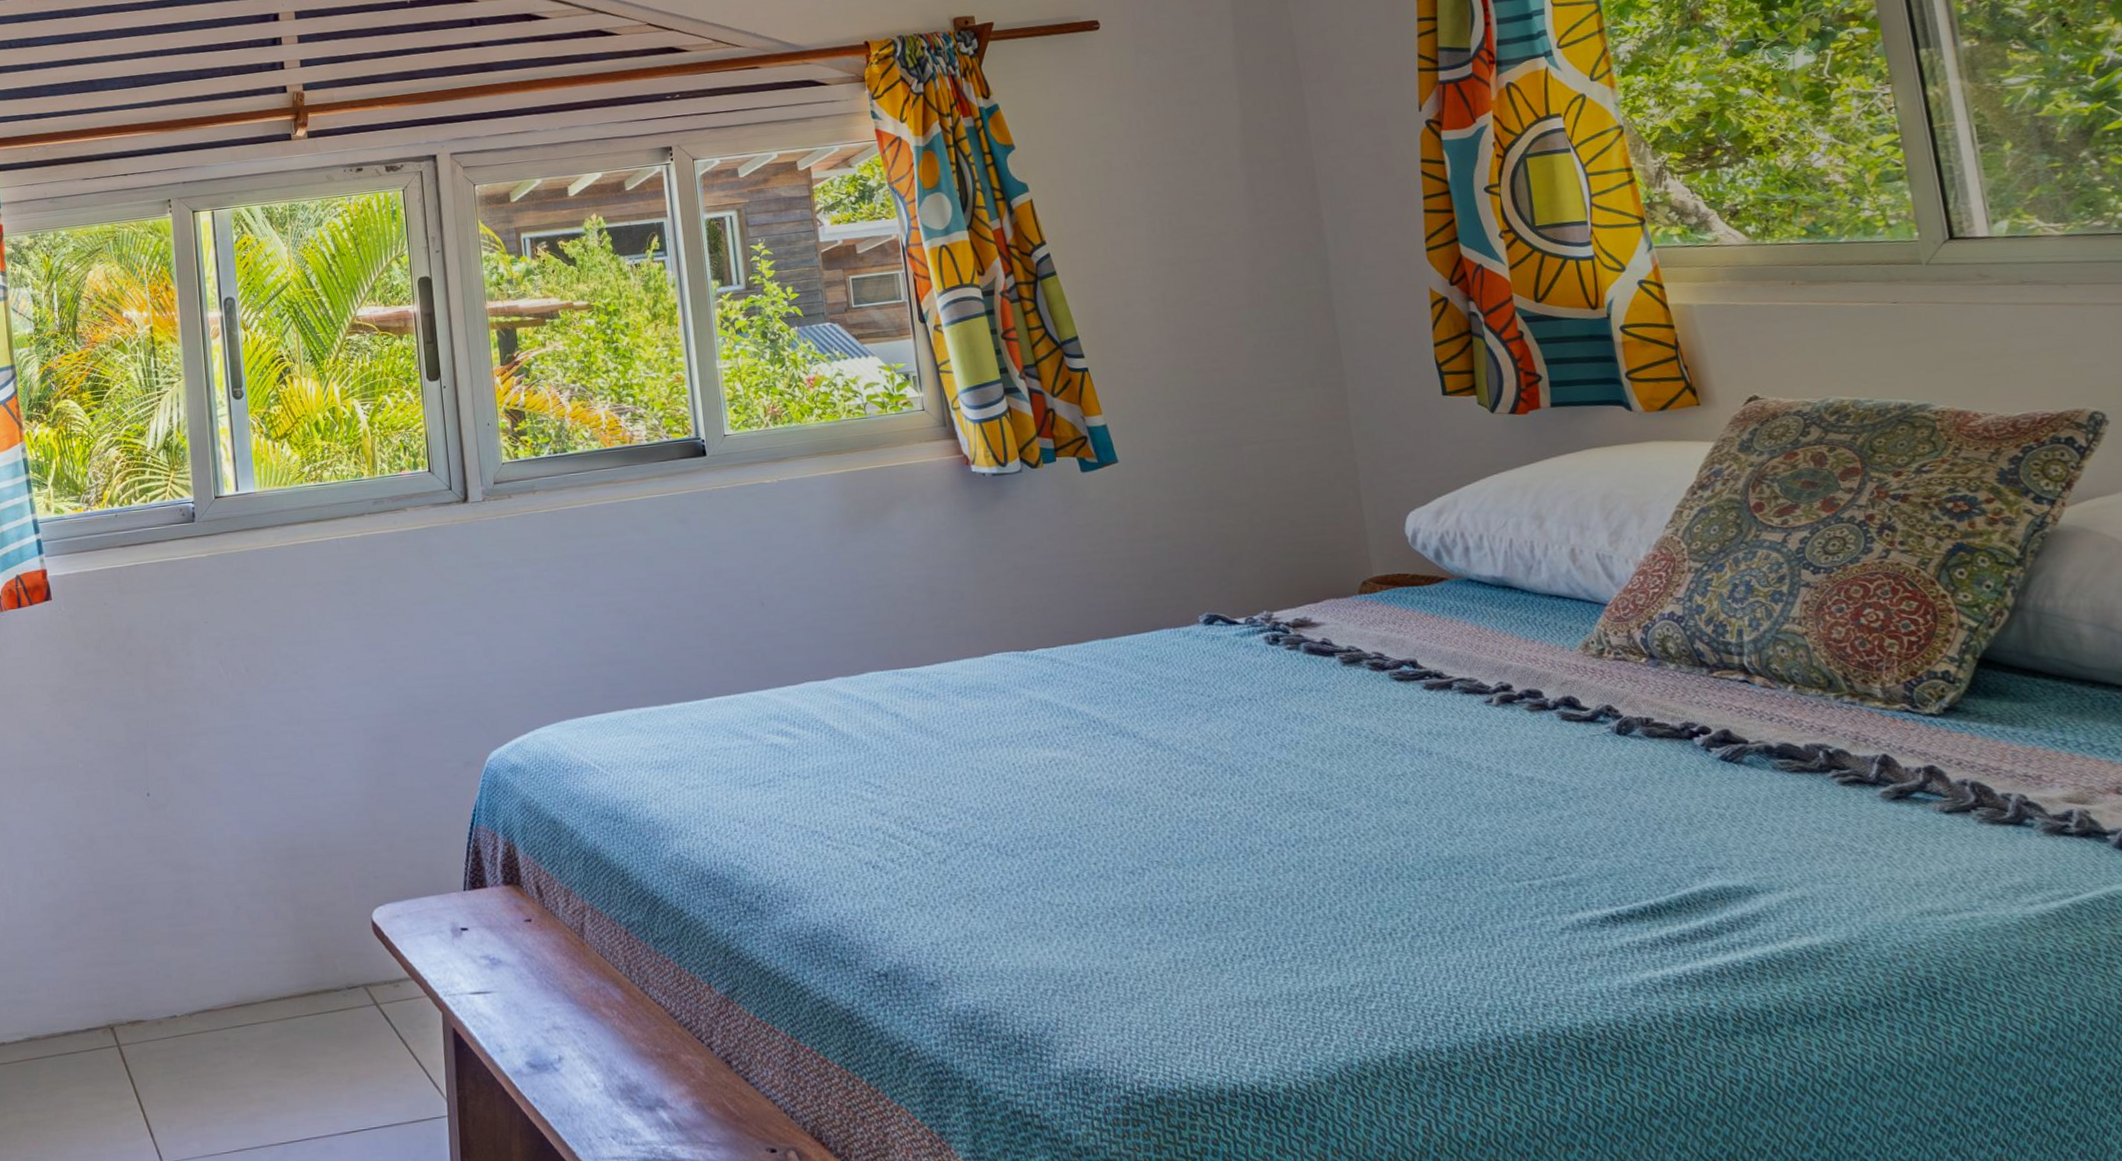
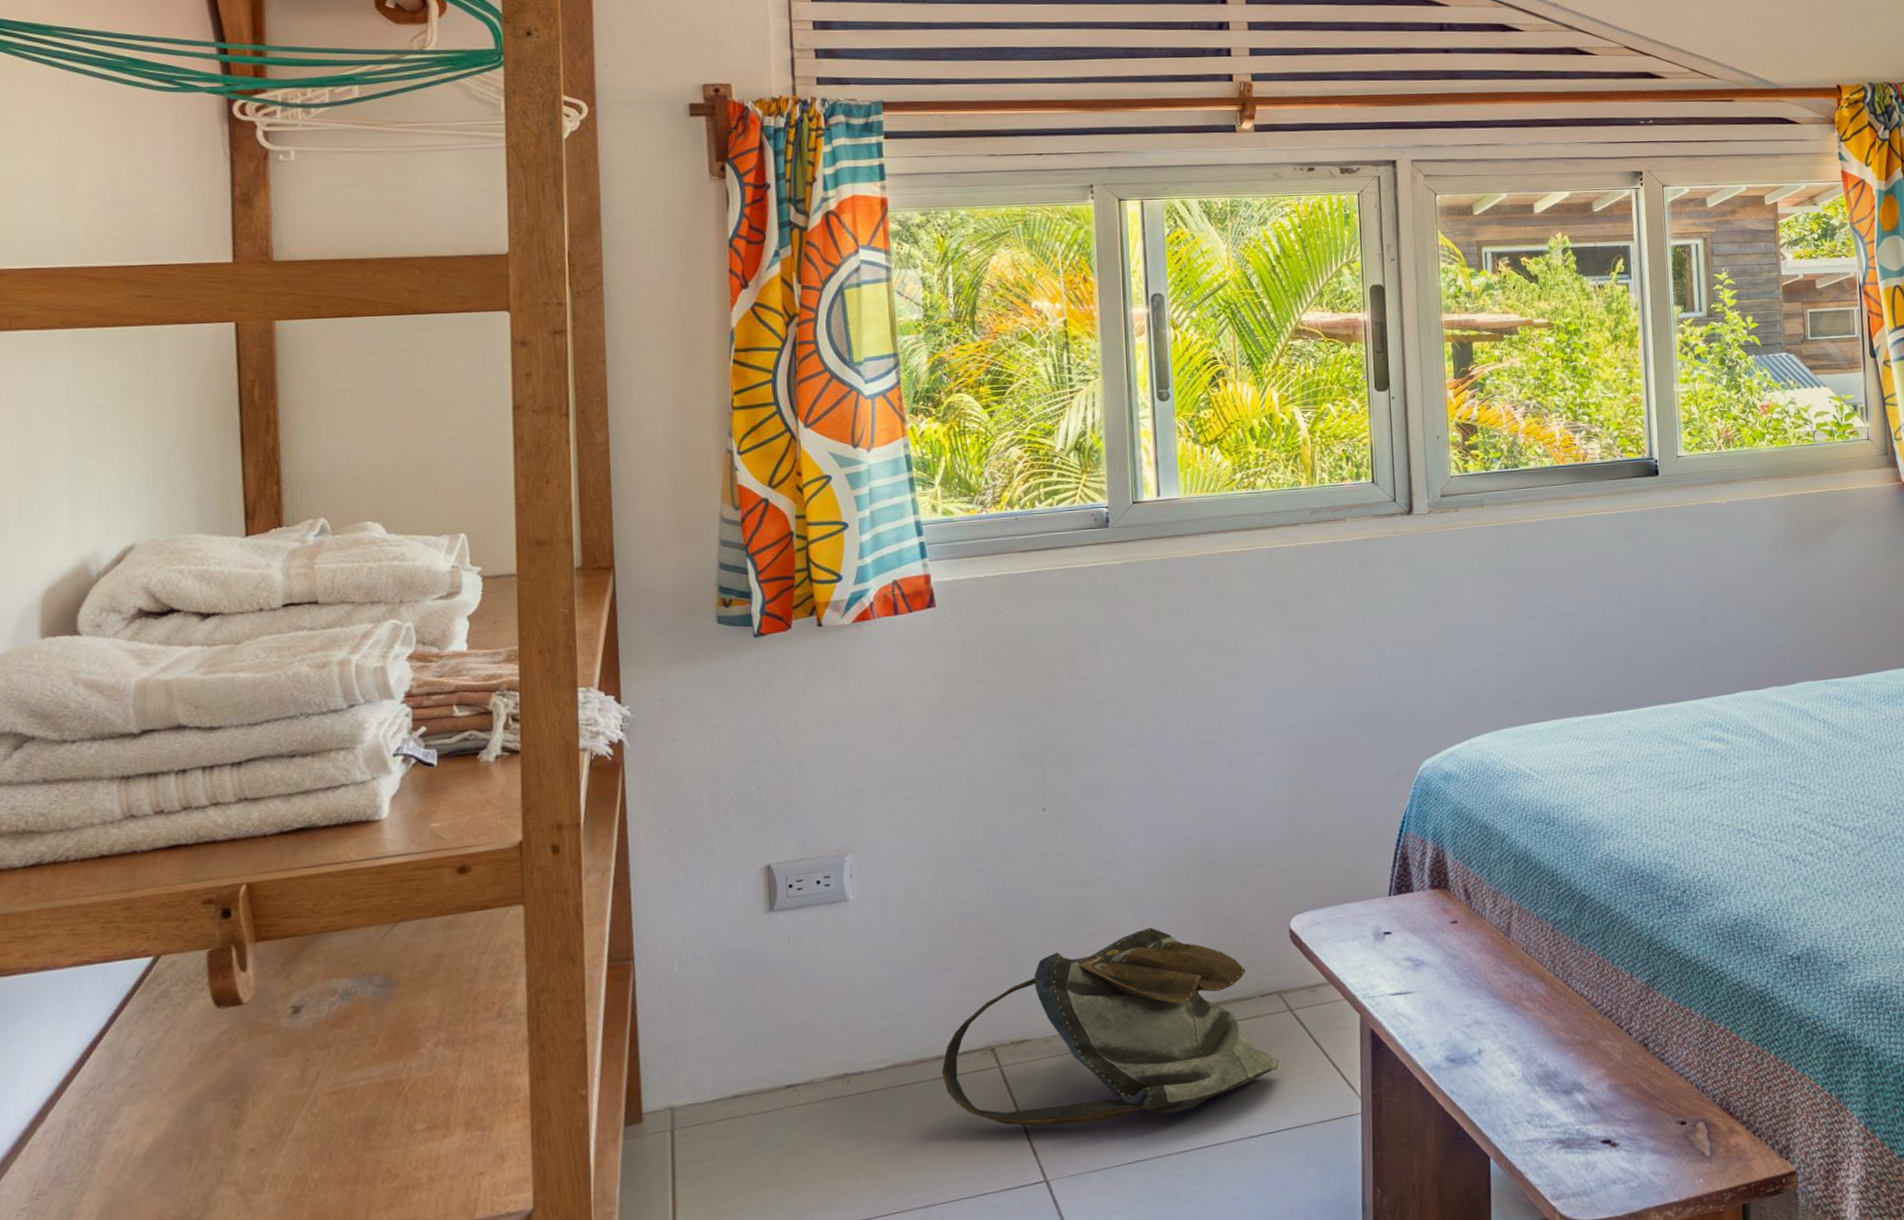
backpack: none [69,913,368,1108] -> present [941,927,1279,1127]

